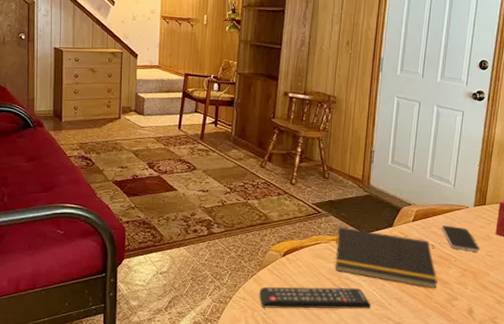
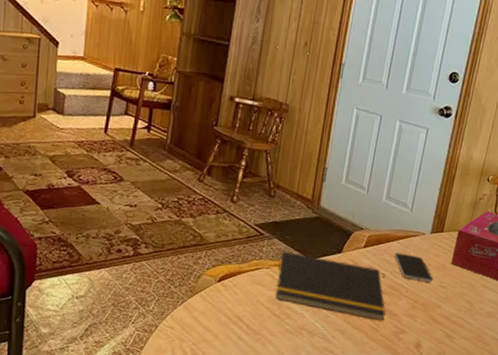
remote control: present [259,287,372,309] -> none [189,315,313,341]

